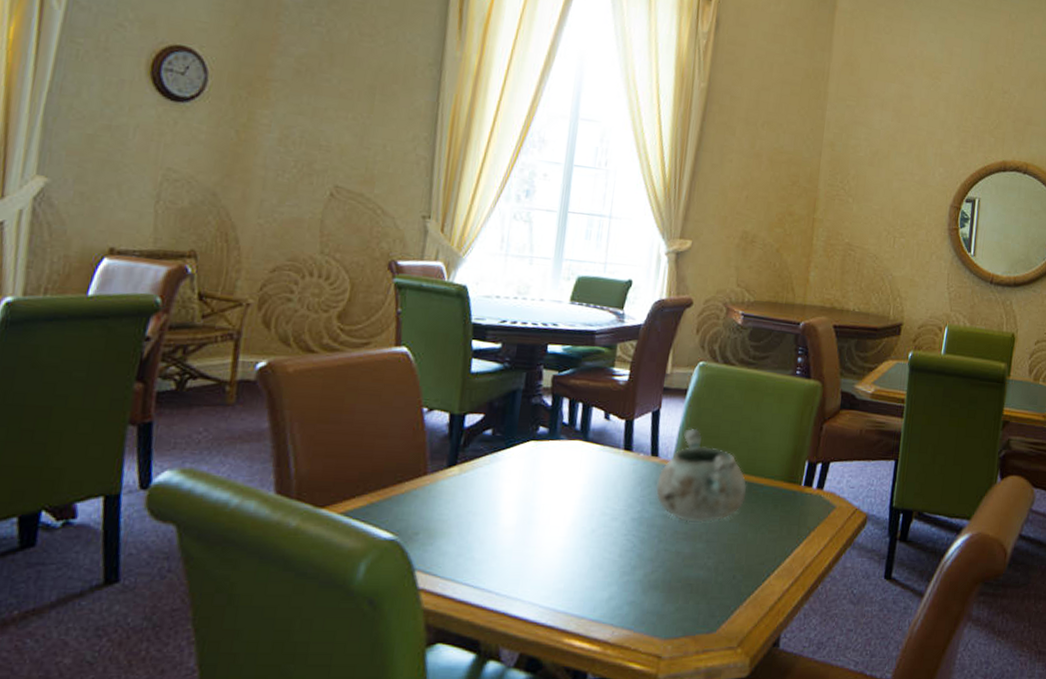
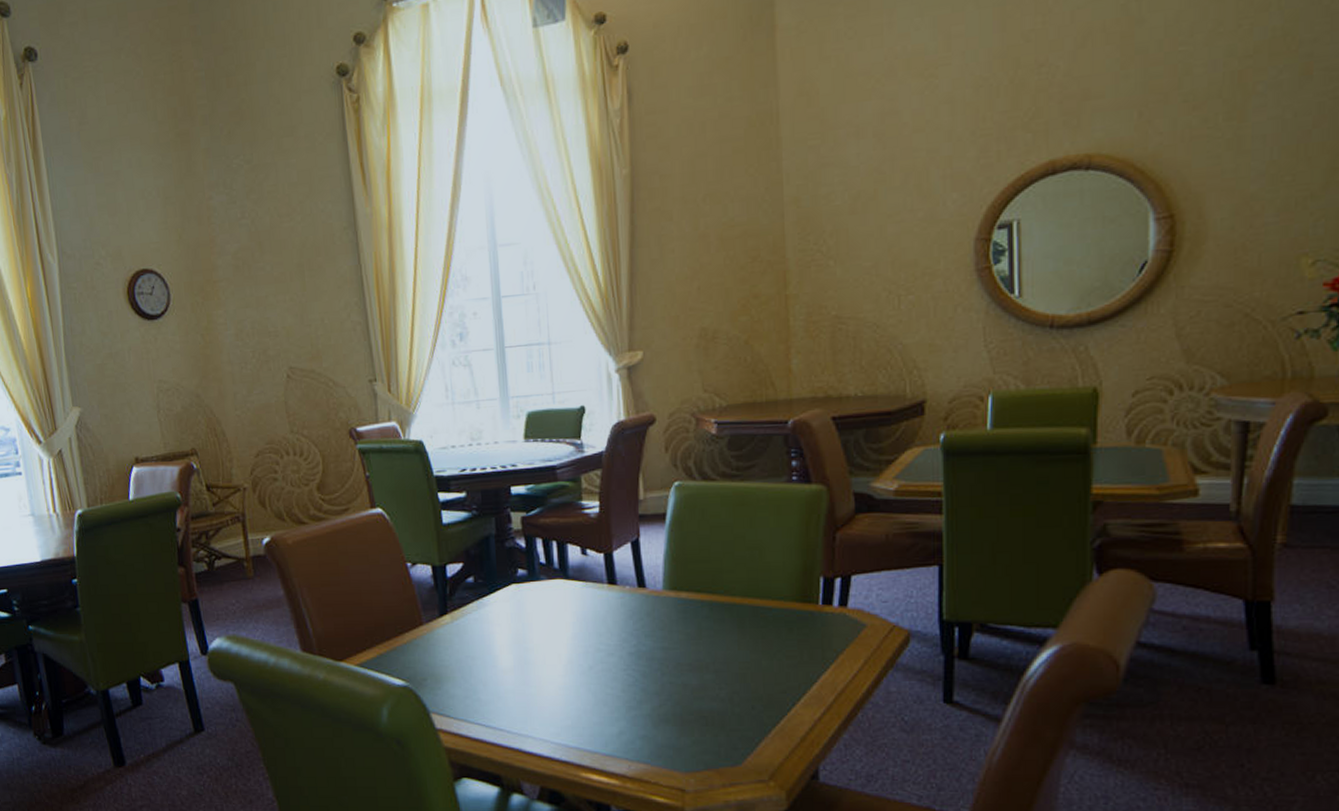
decorative bowl: present [656,428,748,523] -> none [649,553,753,653]

